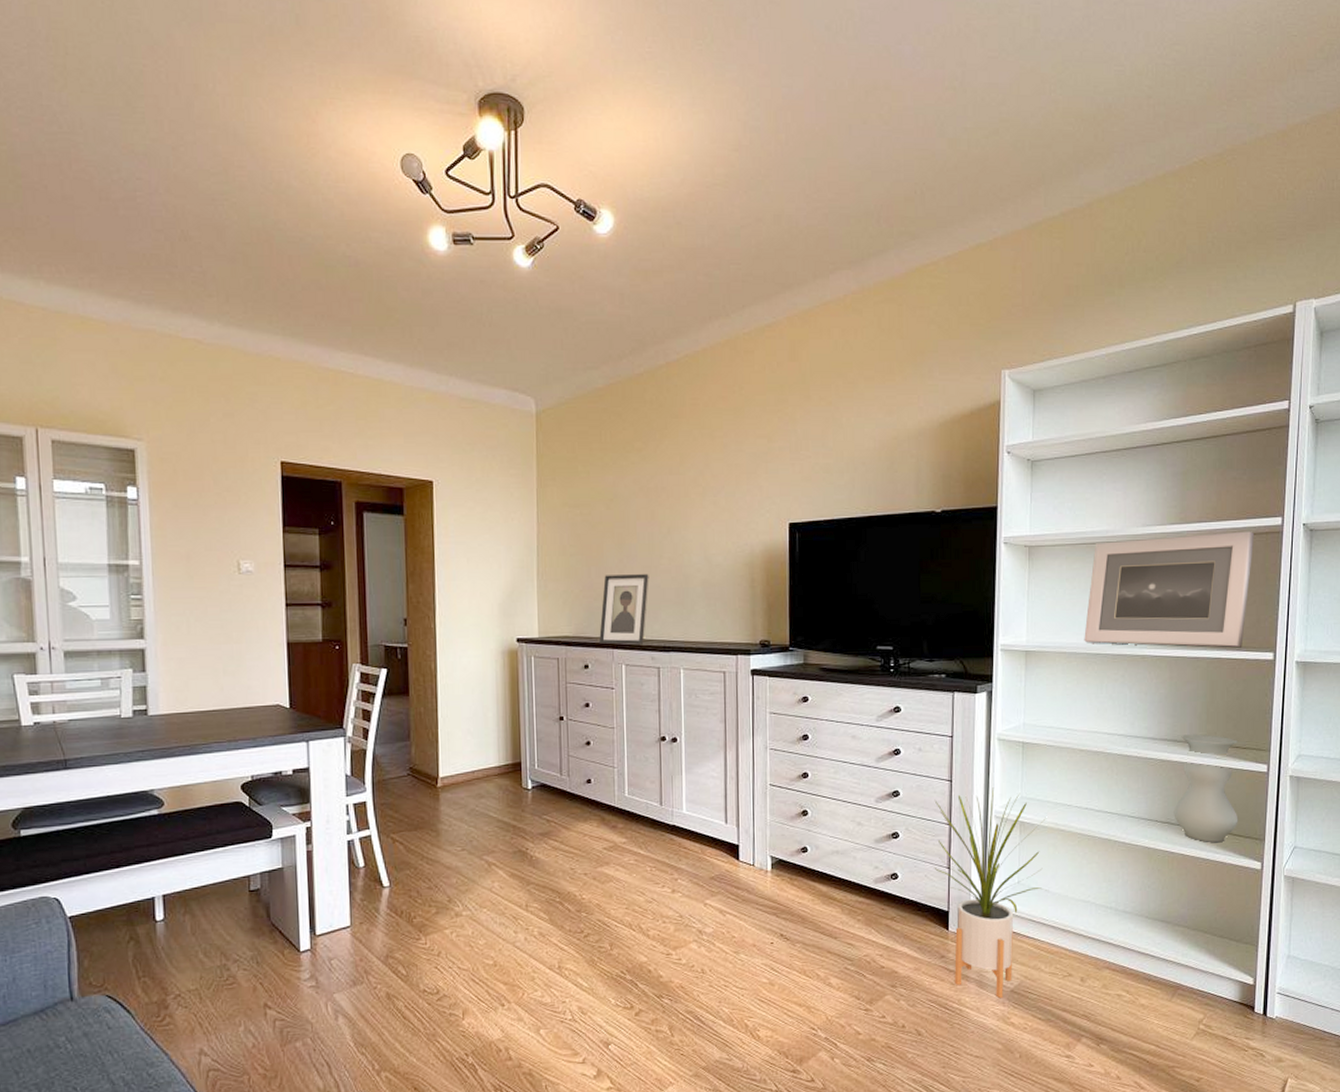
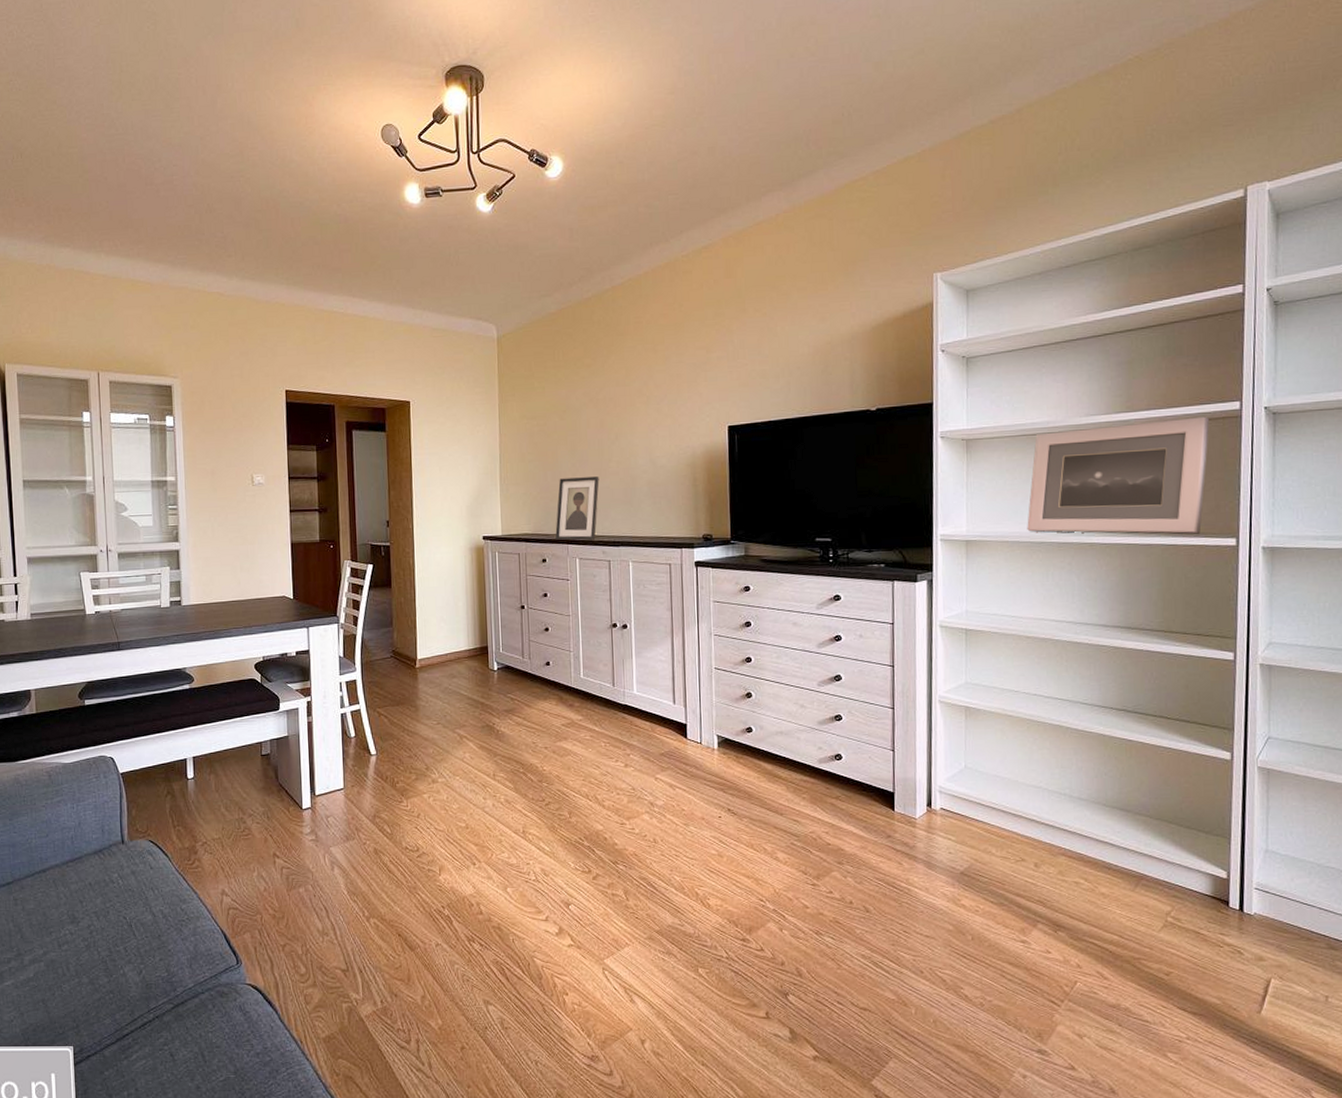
house plant: present [934,787,1047,999] -> none [876,673,995,881]
vase: present [1174,734,1239,843] -> none [1130,621,1203,732]

